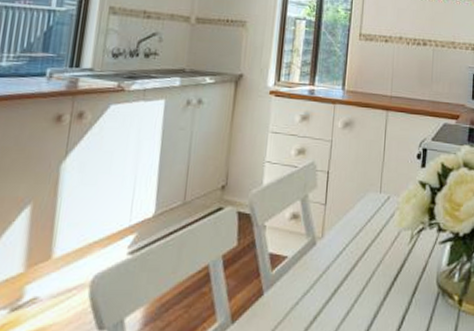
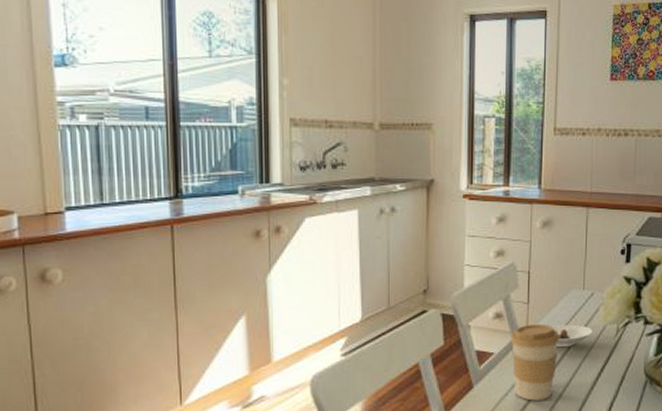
coffee cup: none [305,226,355,311] -> present [510,323,560,401]
saucer: none [347,229,387,253] -> present [551,325,592,348]

